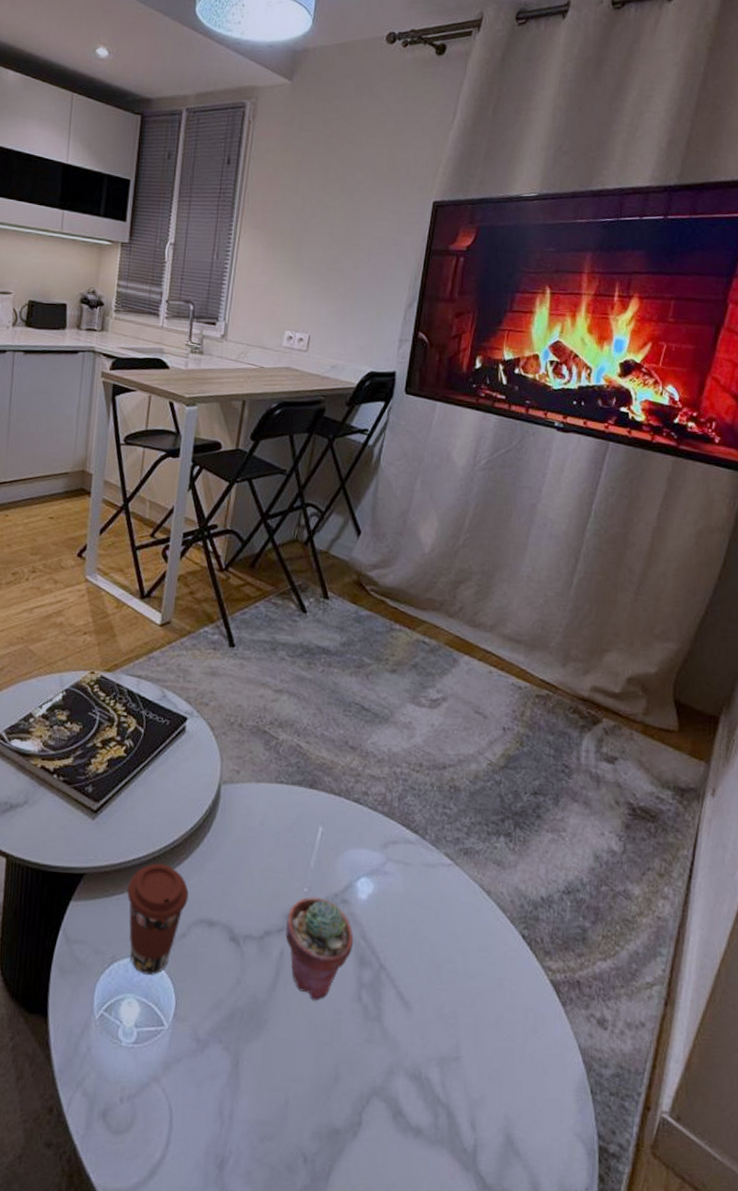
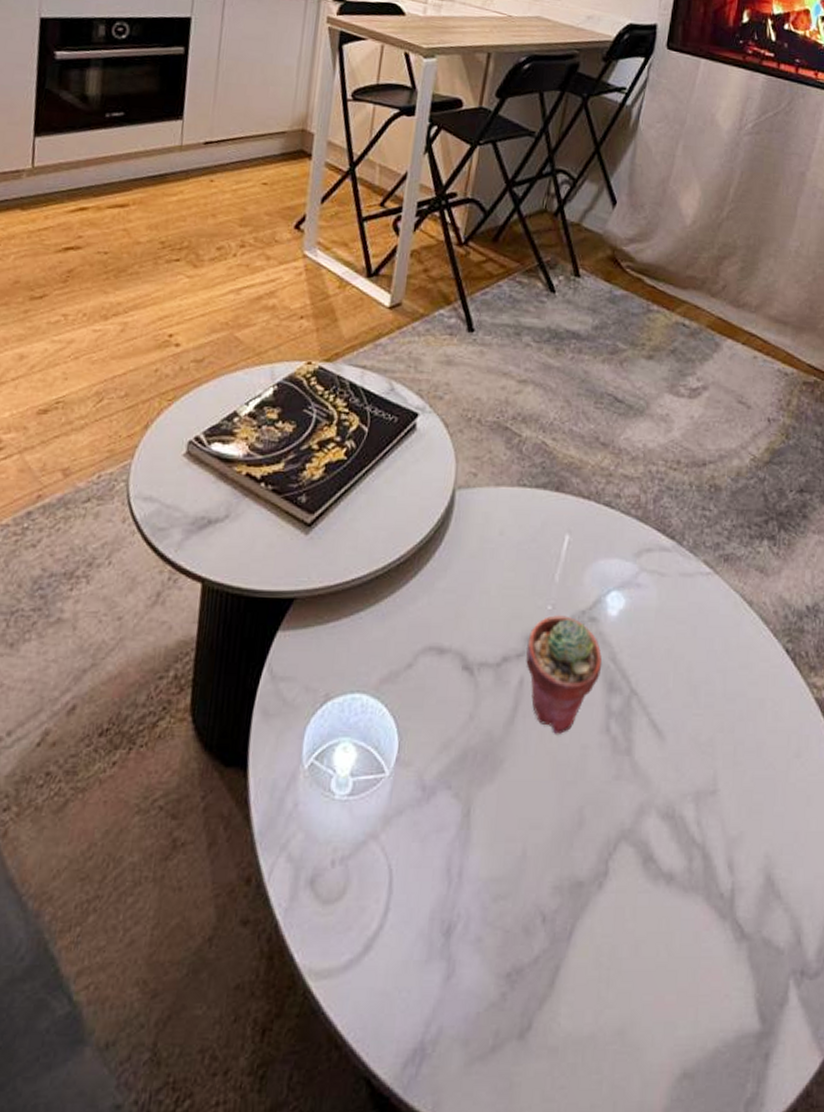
coffee cup: present [127,863,189,975] -> none [344,583,416,714]

